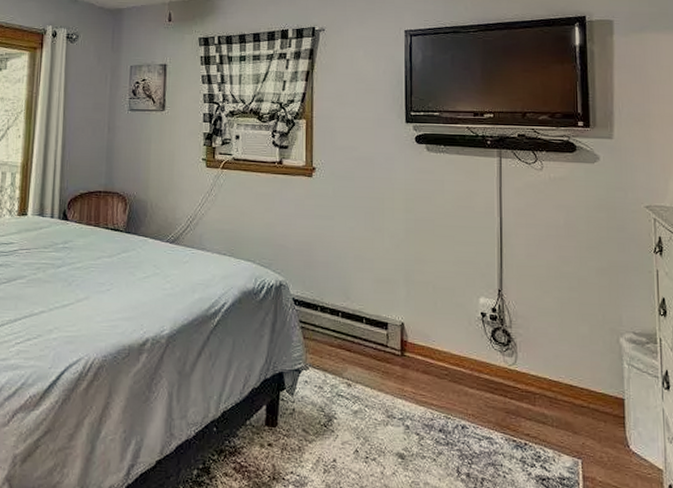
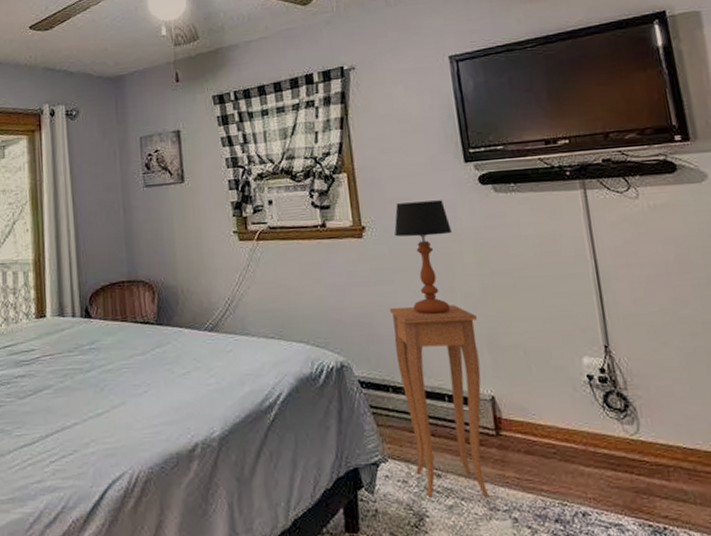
side table: none [326,239,398,406] -> present [389,305,490,498]
table lamp: none [340,151,388,249] -> present [394,200,453,314]

